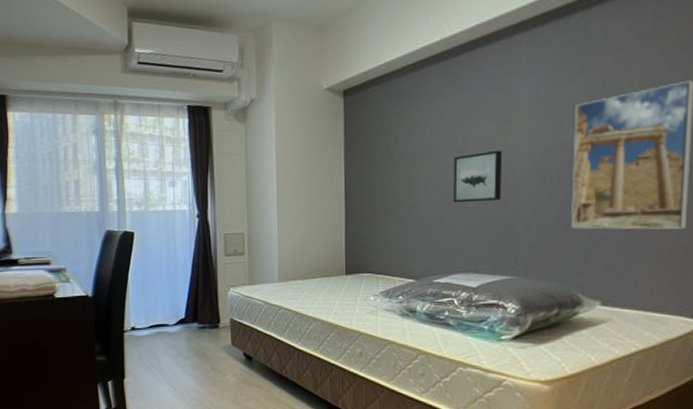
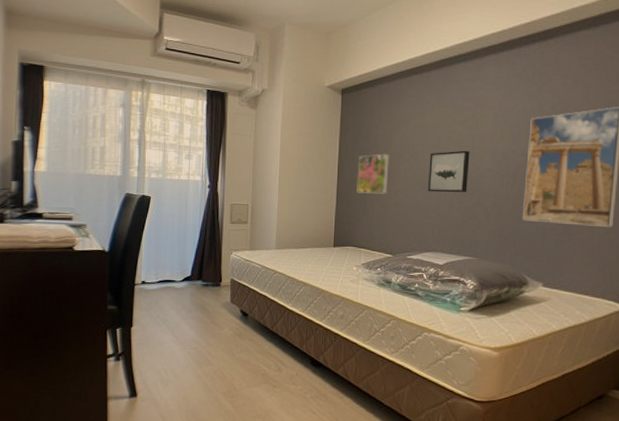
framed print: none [368,162,405,211] -> present [357,153,389,194]

